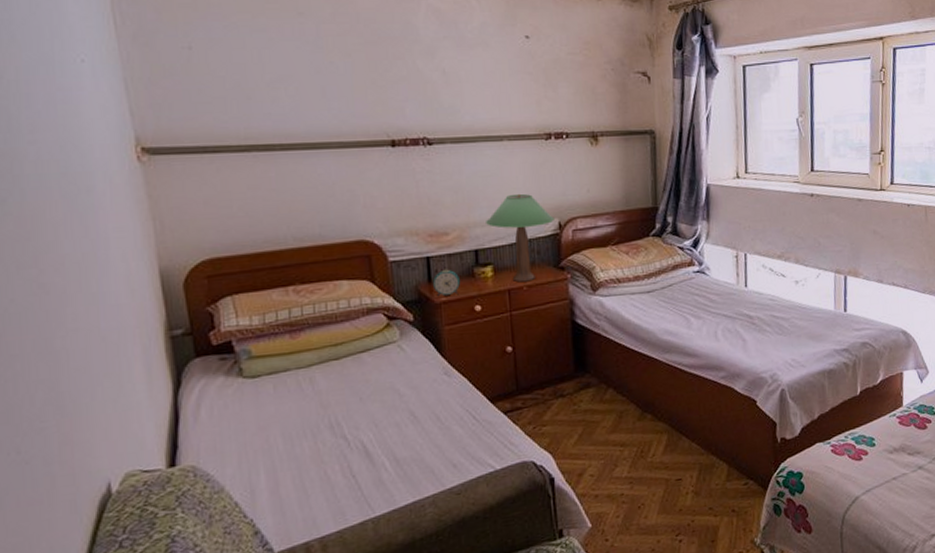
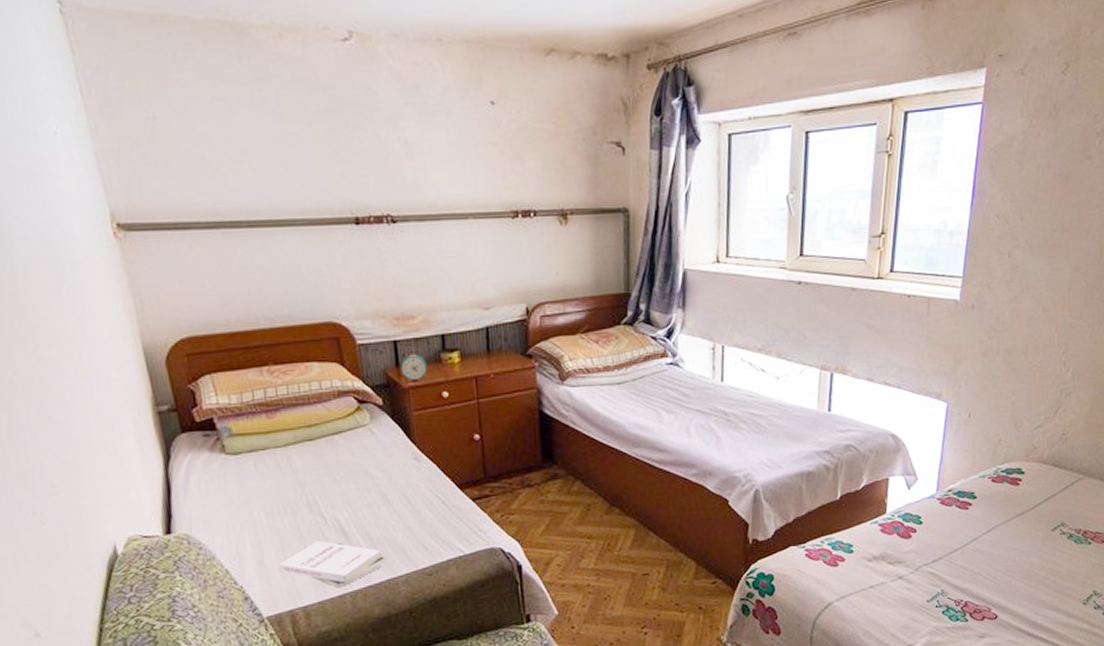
books: none [294,464,411,515] -> present [278,540,385,589]
table lamp: present [486,193,554,283] -> none [452,276,521,370]

